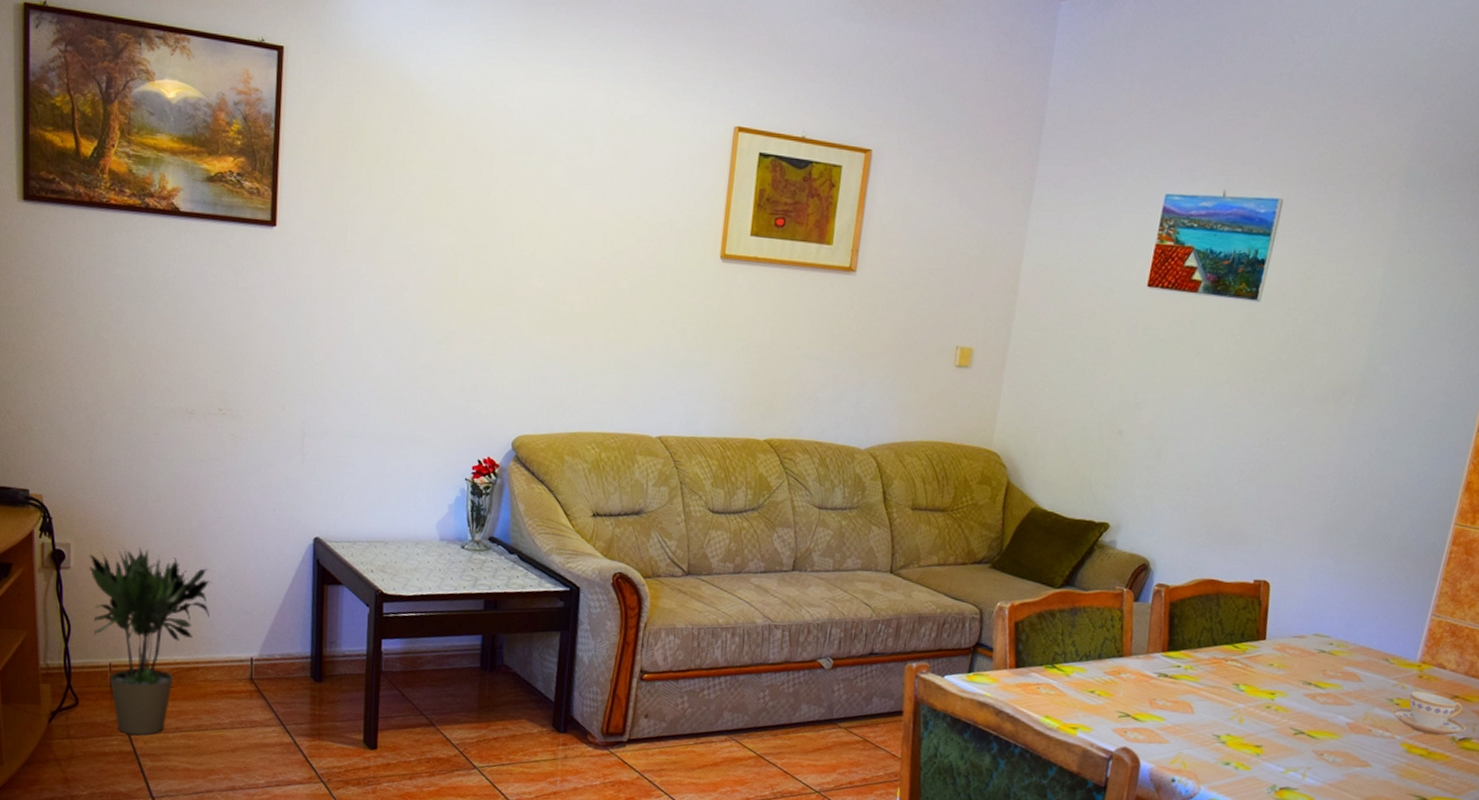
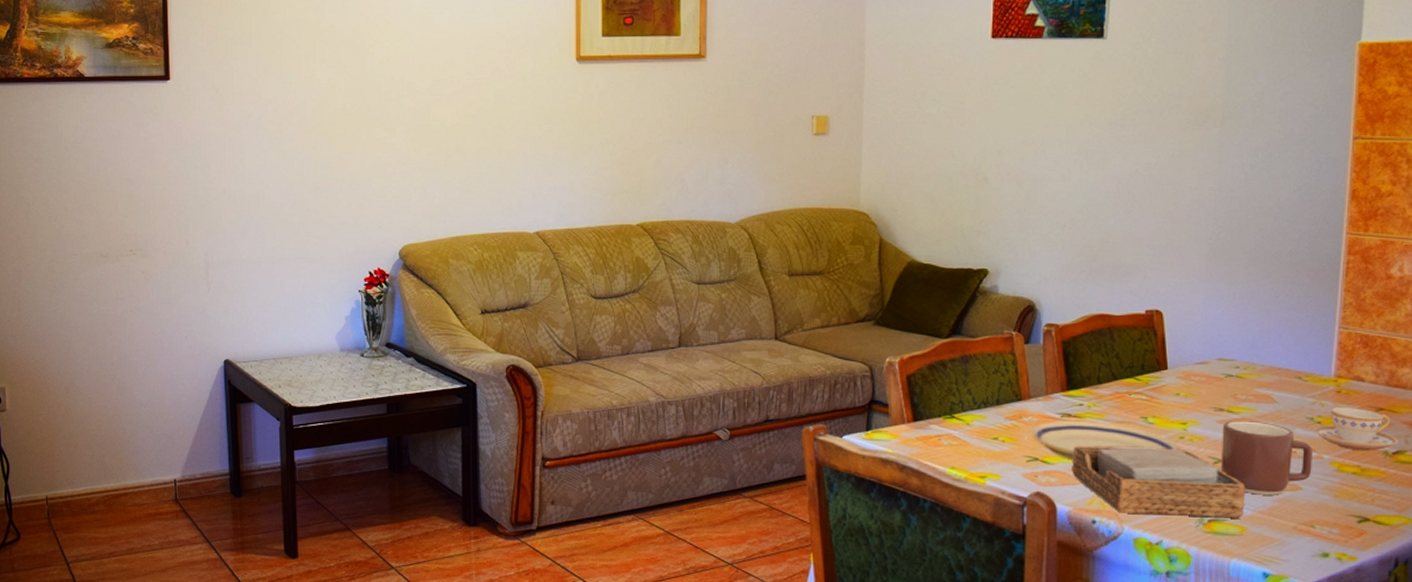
potted plant: present [89,547,212,736] -> none [23,385,134,564]
plate: none [1127,680,1267,720] -> present [1032,421,1182,460]
napkin holder: none [1160,705,1320,789] -> present [1072,445,1246,518]
mug: none [1299,694,1387,770] -> present [1220,420,1313,495]

